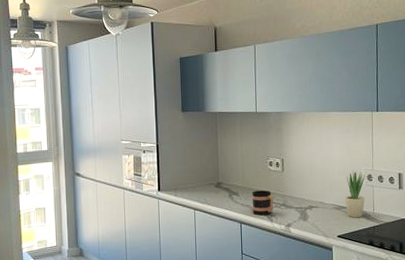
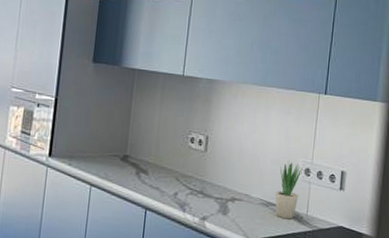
mug: present [252,190,274,216] -> none [162,171,190,203]

